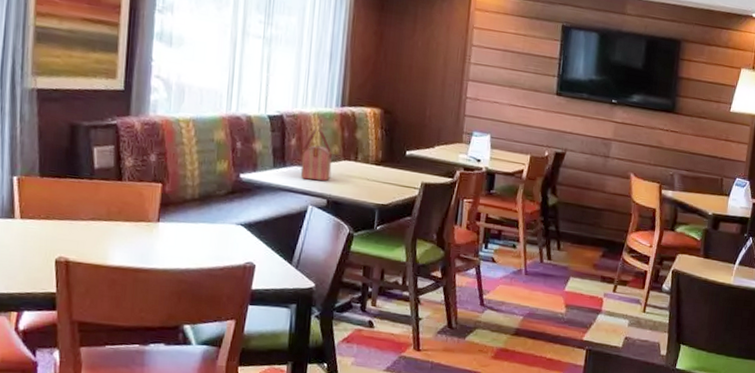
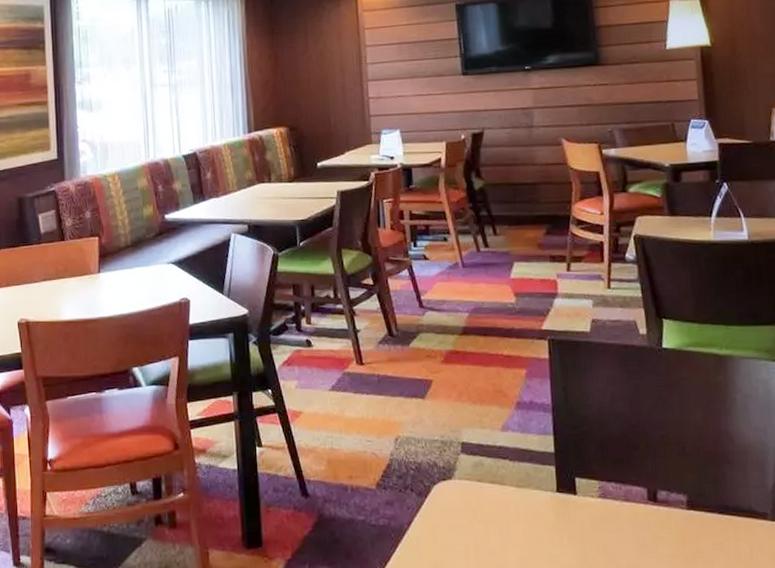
handbag: present [300,128,333,182] -> none [217,157,248,209]

